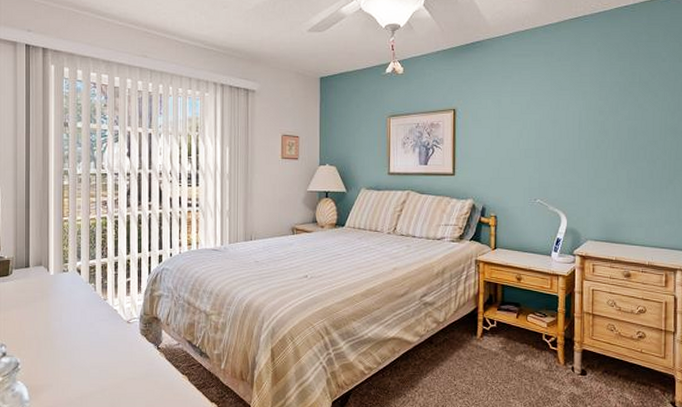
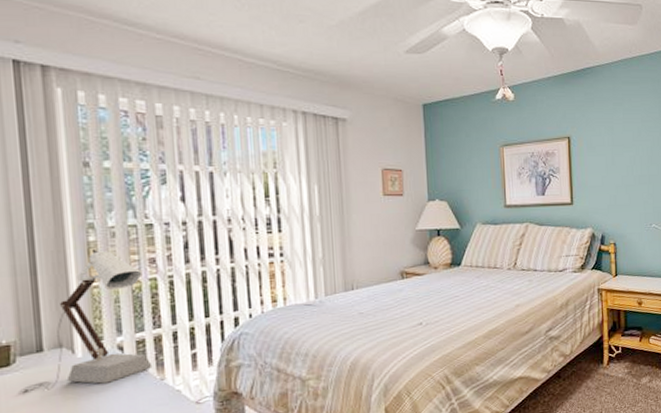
desk lamp: none [12,189,99,299] -> present [19,247,153,395]

